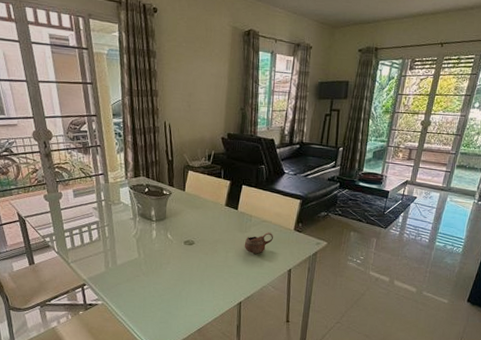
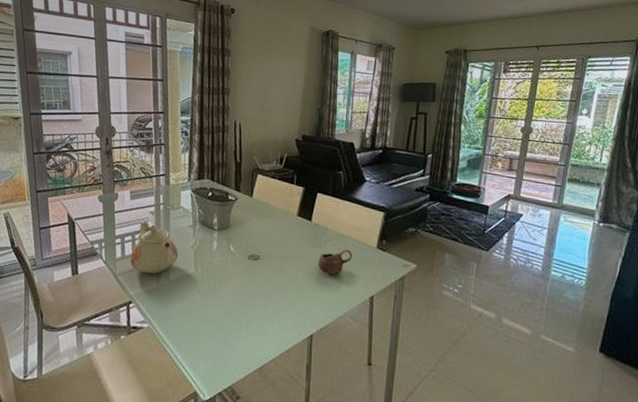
teapot: none [80,215,123,261] -> present [130,220,179,274]

